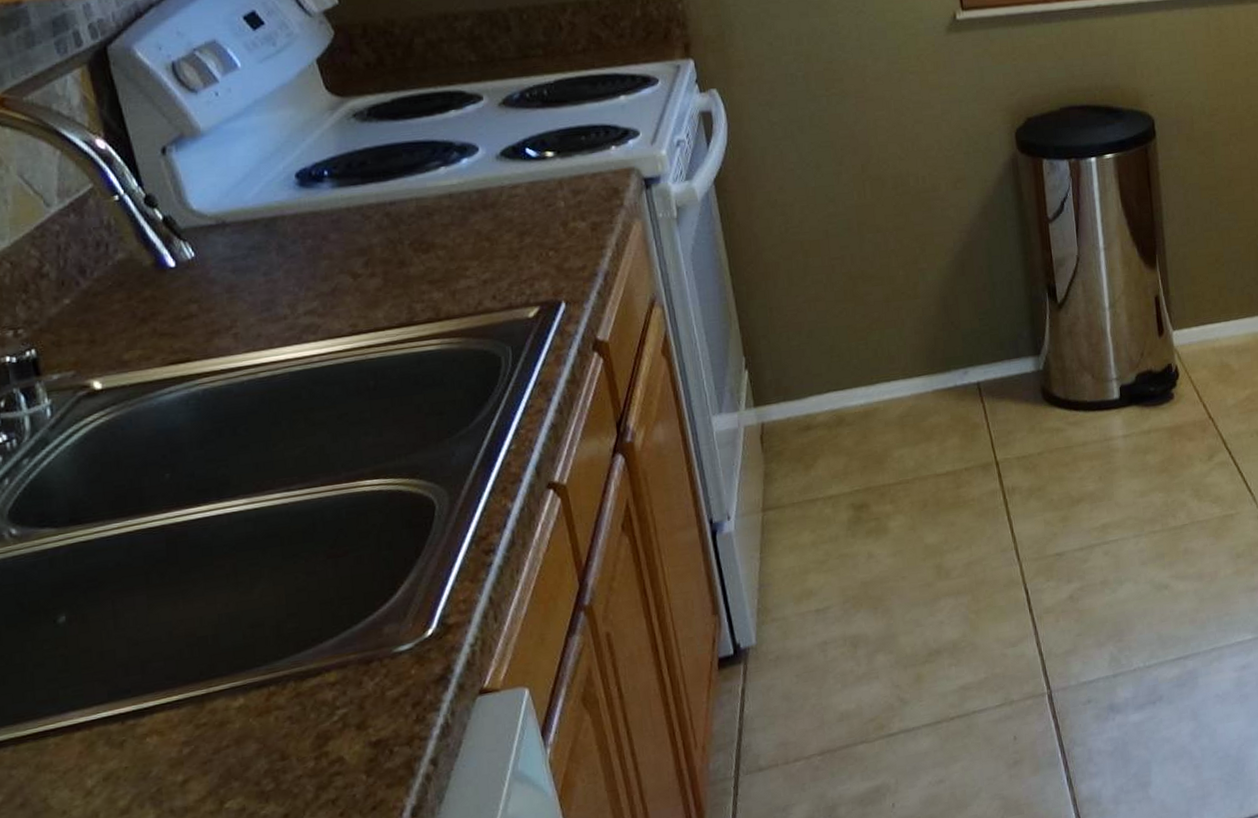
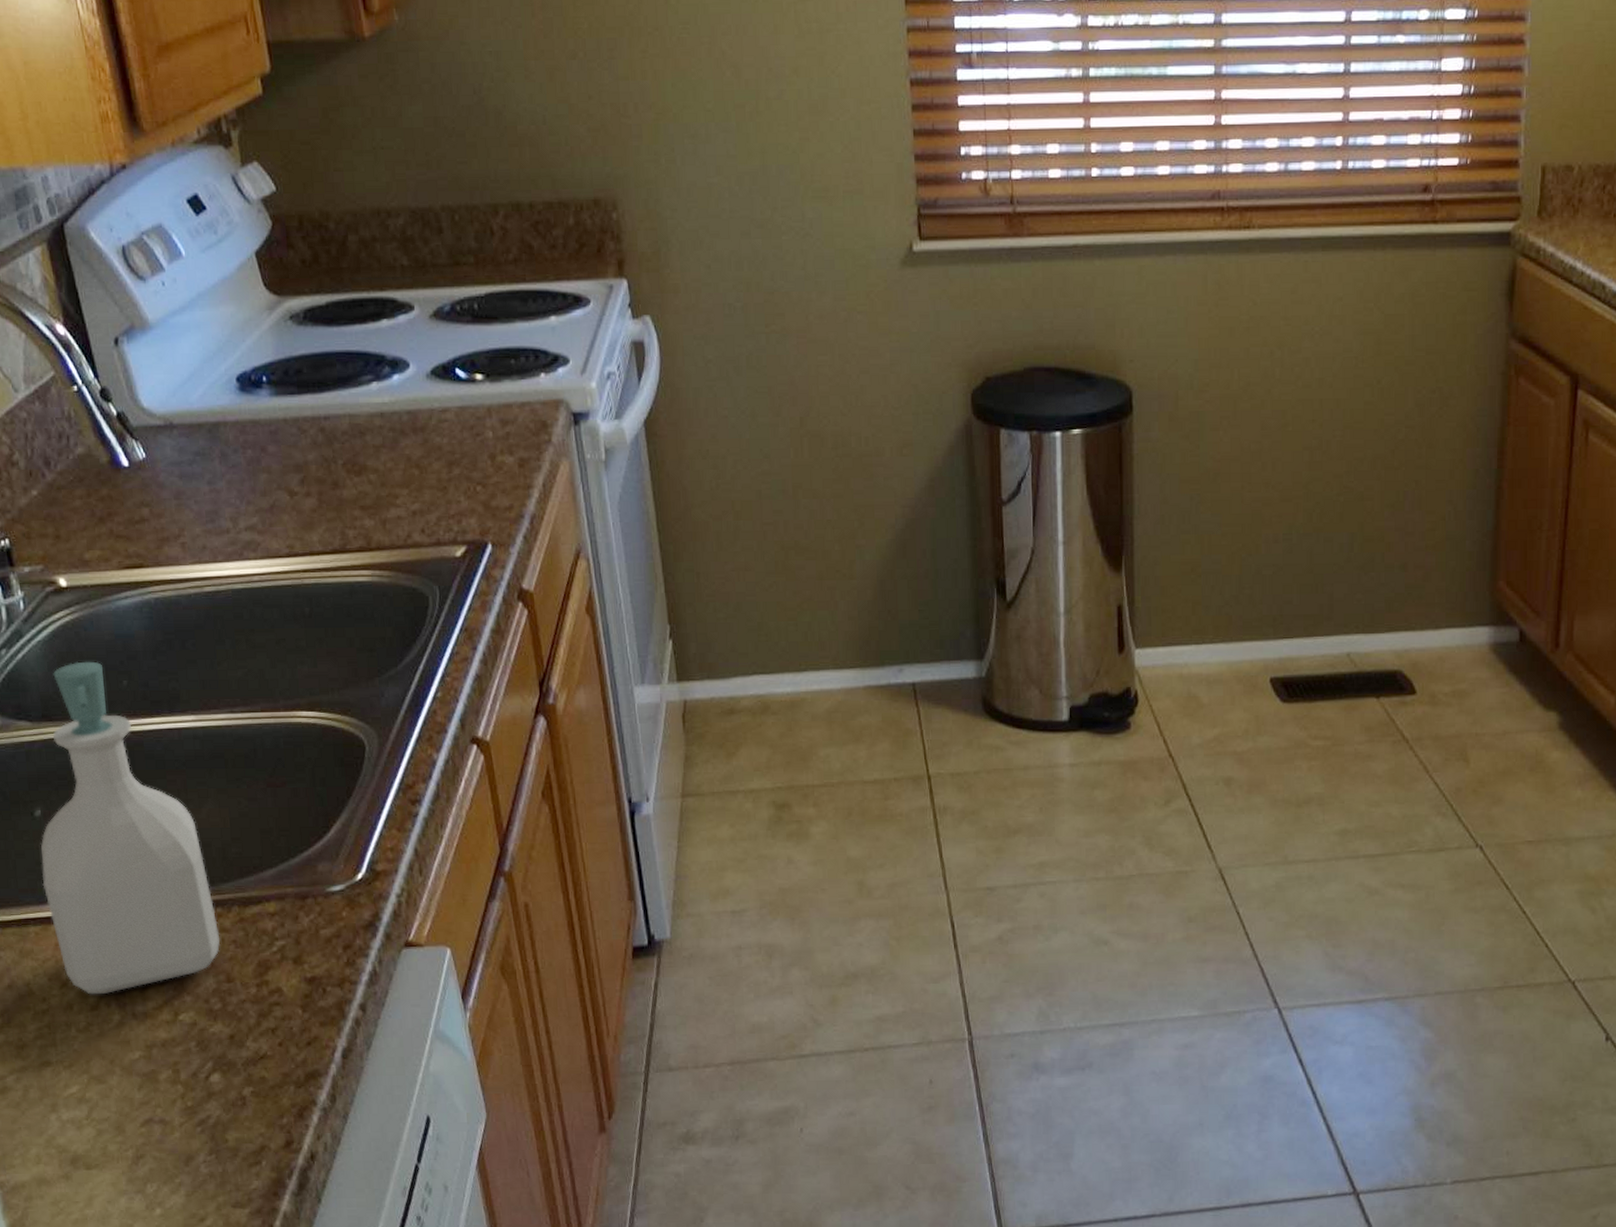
soap bottle: none [64,459,274,799] -> present [40,661,221,995]

